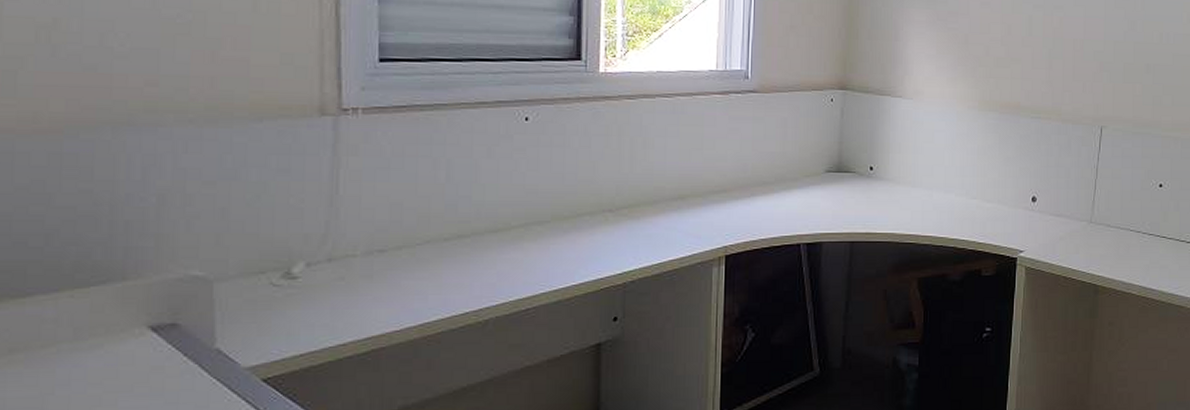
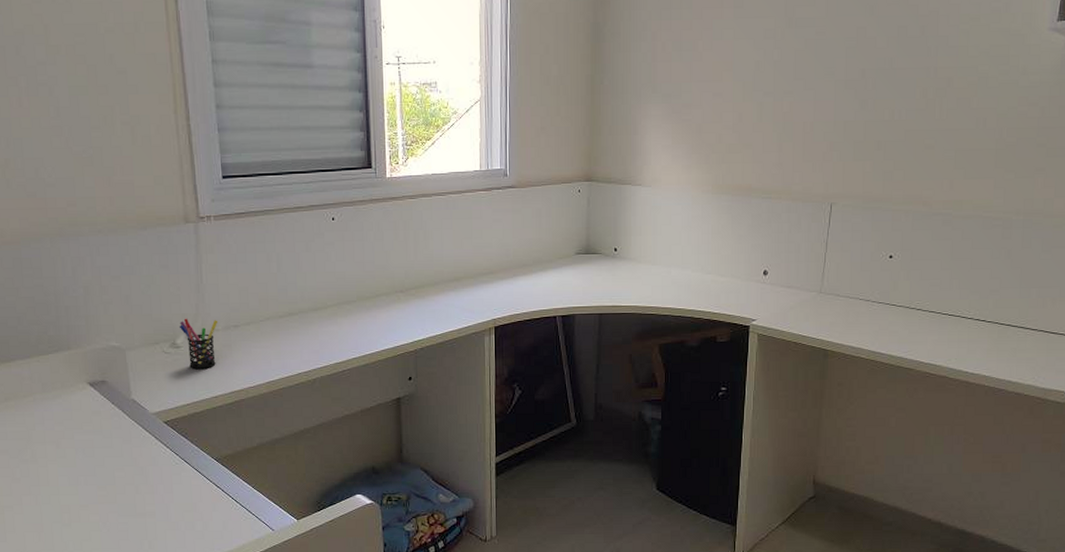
pen holder: none [297,239,357,307] -> present [179,318,218,369]

